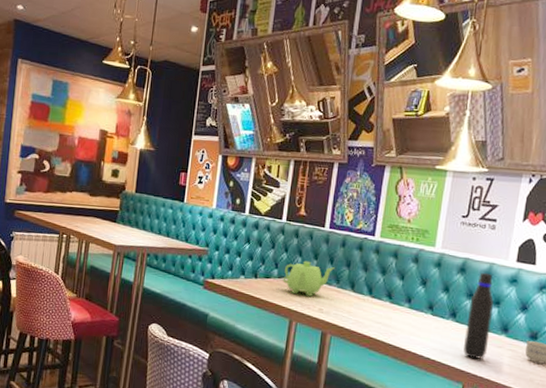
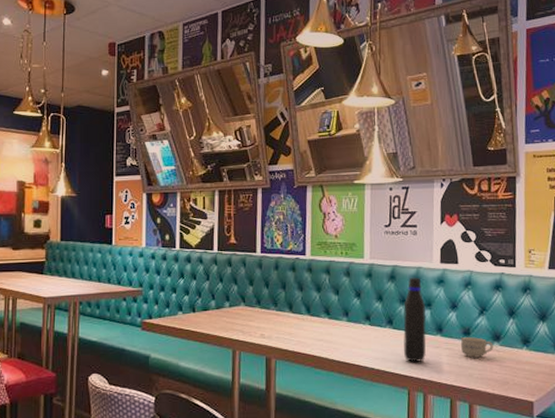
teapot: present [283,260,335,297] -> none [221,288,271,324]

